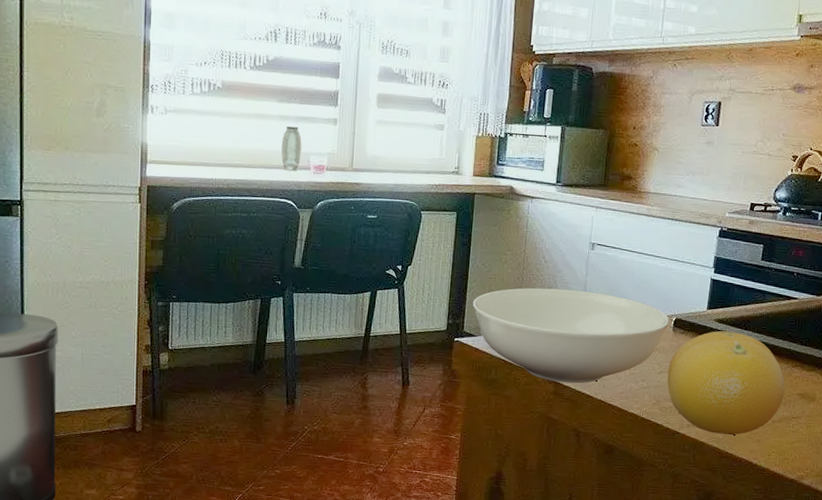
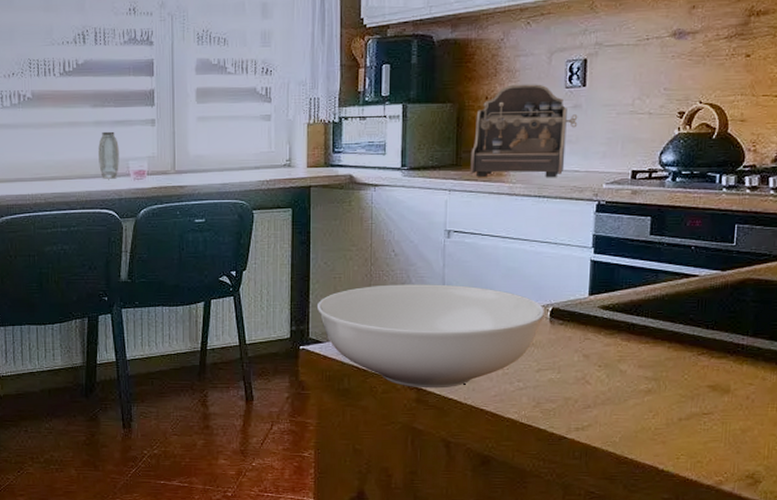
spice rack: none [615,118,710,204] -> present [470,84,578,178]
fruit: present [667,331,785,435] -> none [547,319,691,437]

